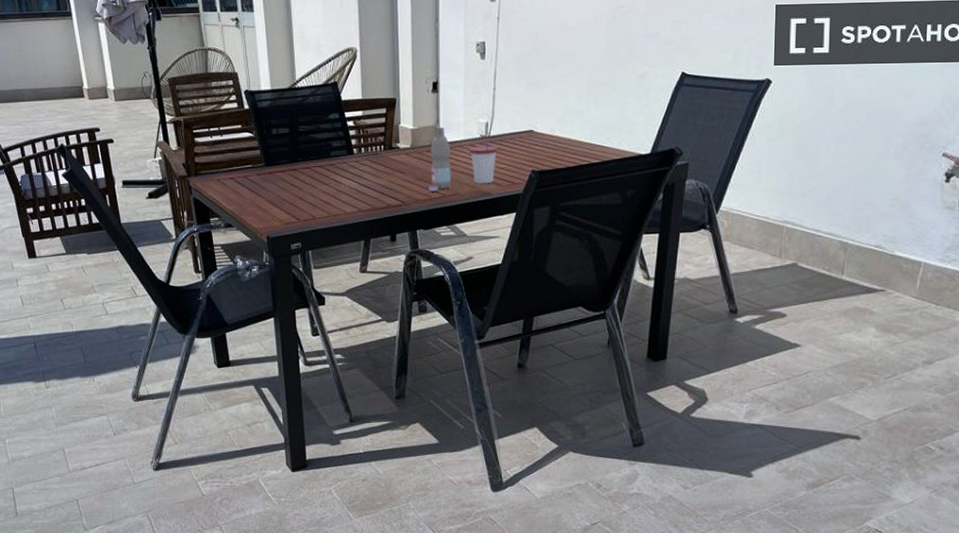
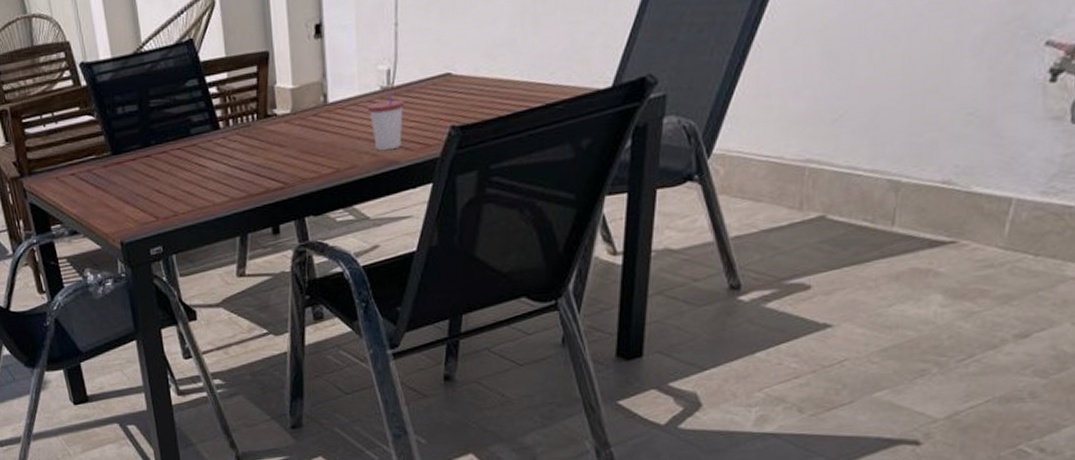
water bottle: present [429,127,451,192] -> none [316,81,346,167]

